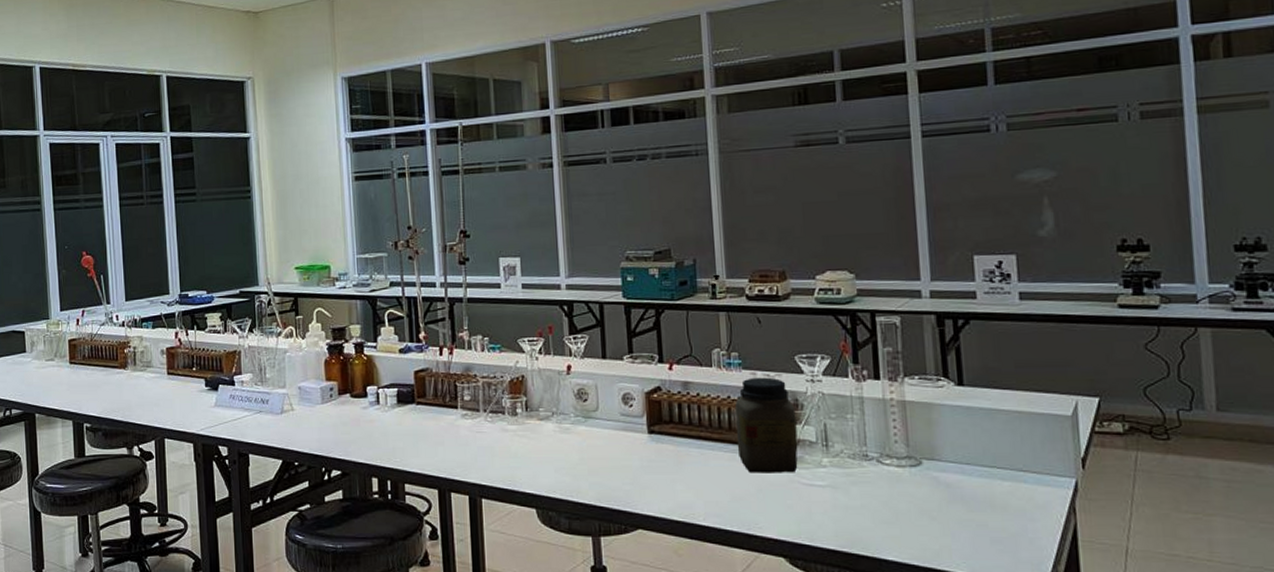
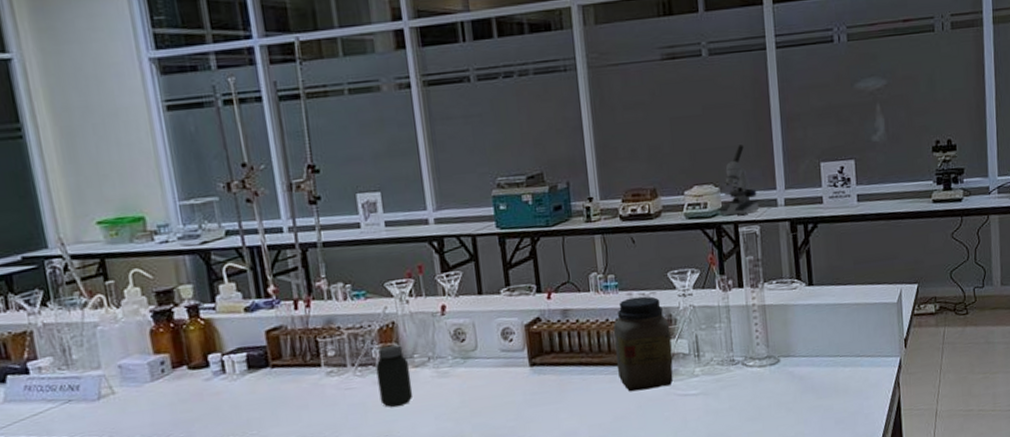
jar: none [505,396,536,454] -> present [375,344,413,407]
microscope: none [854,232,901,305] -> present [719,144,760,216]

